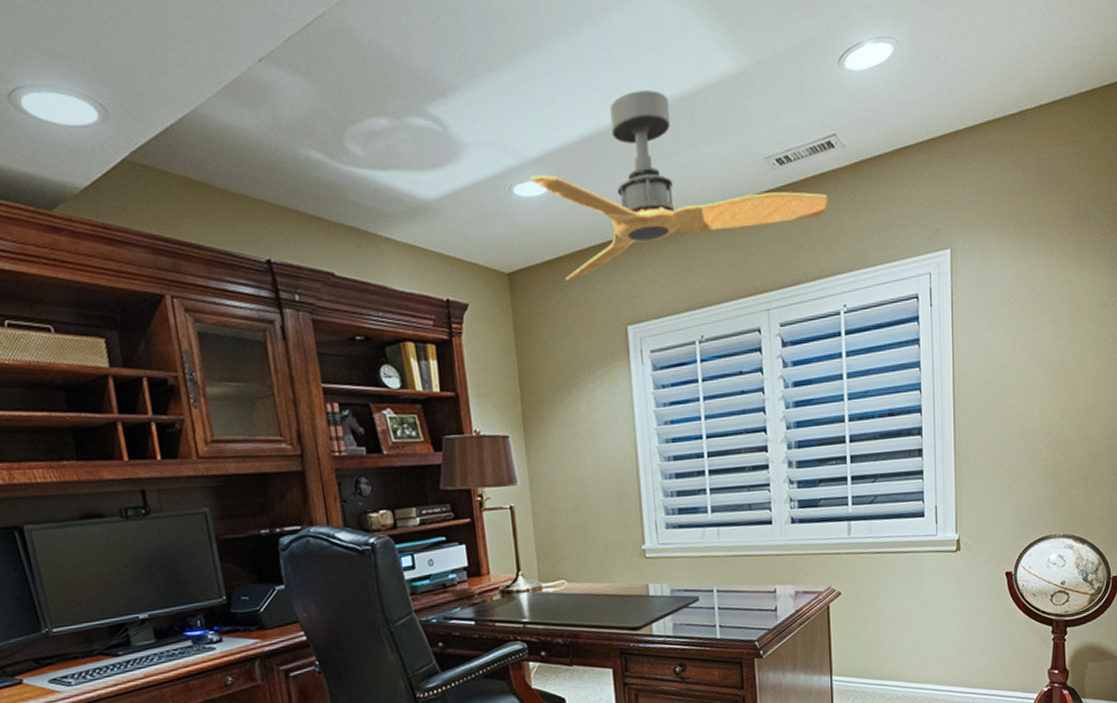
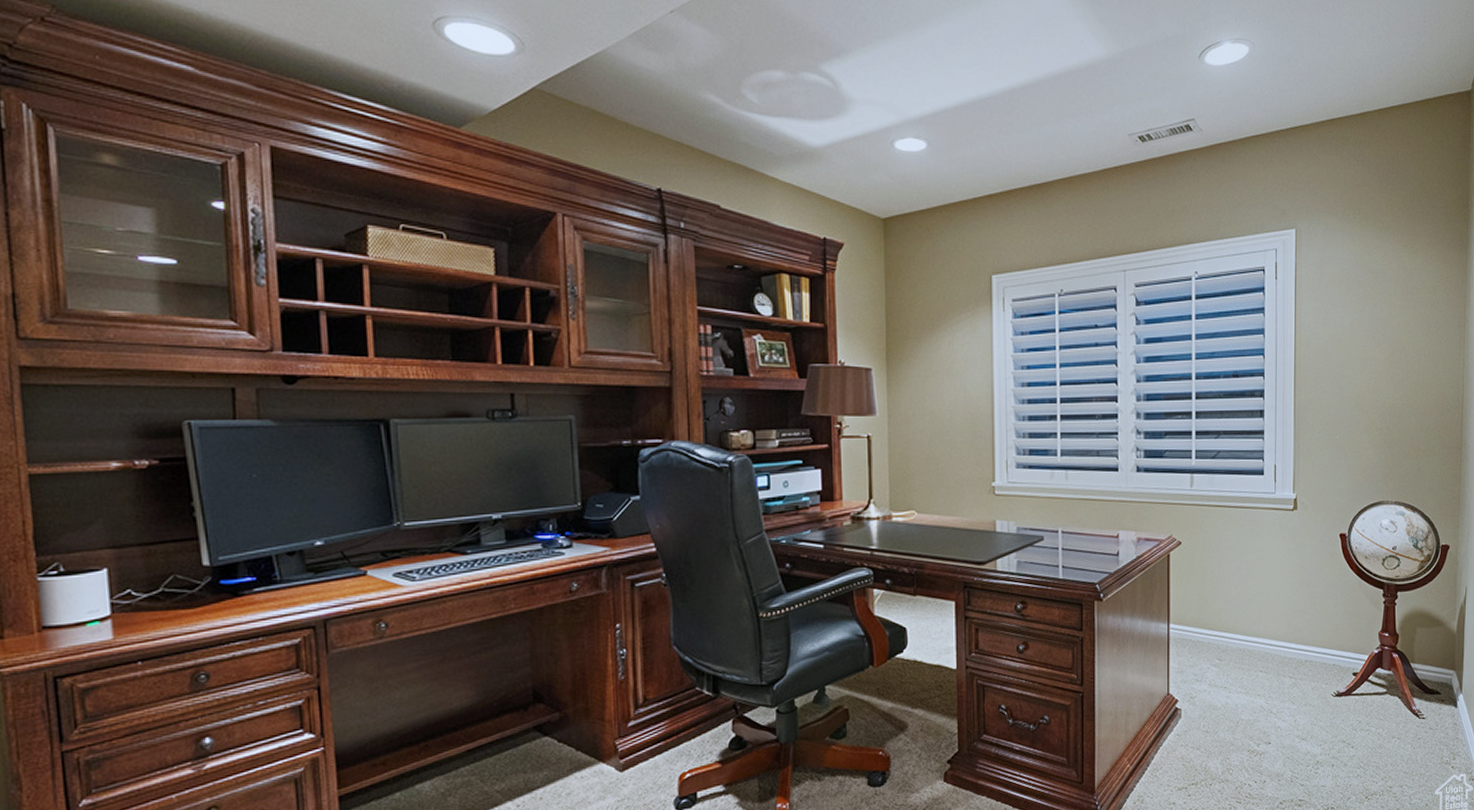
ceiling fan: present [530,90,829,280] -> none [911,66,1185,229]

